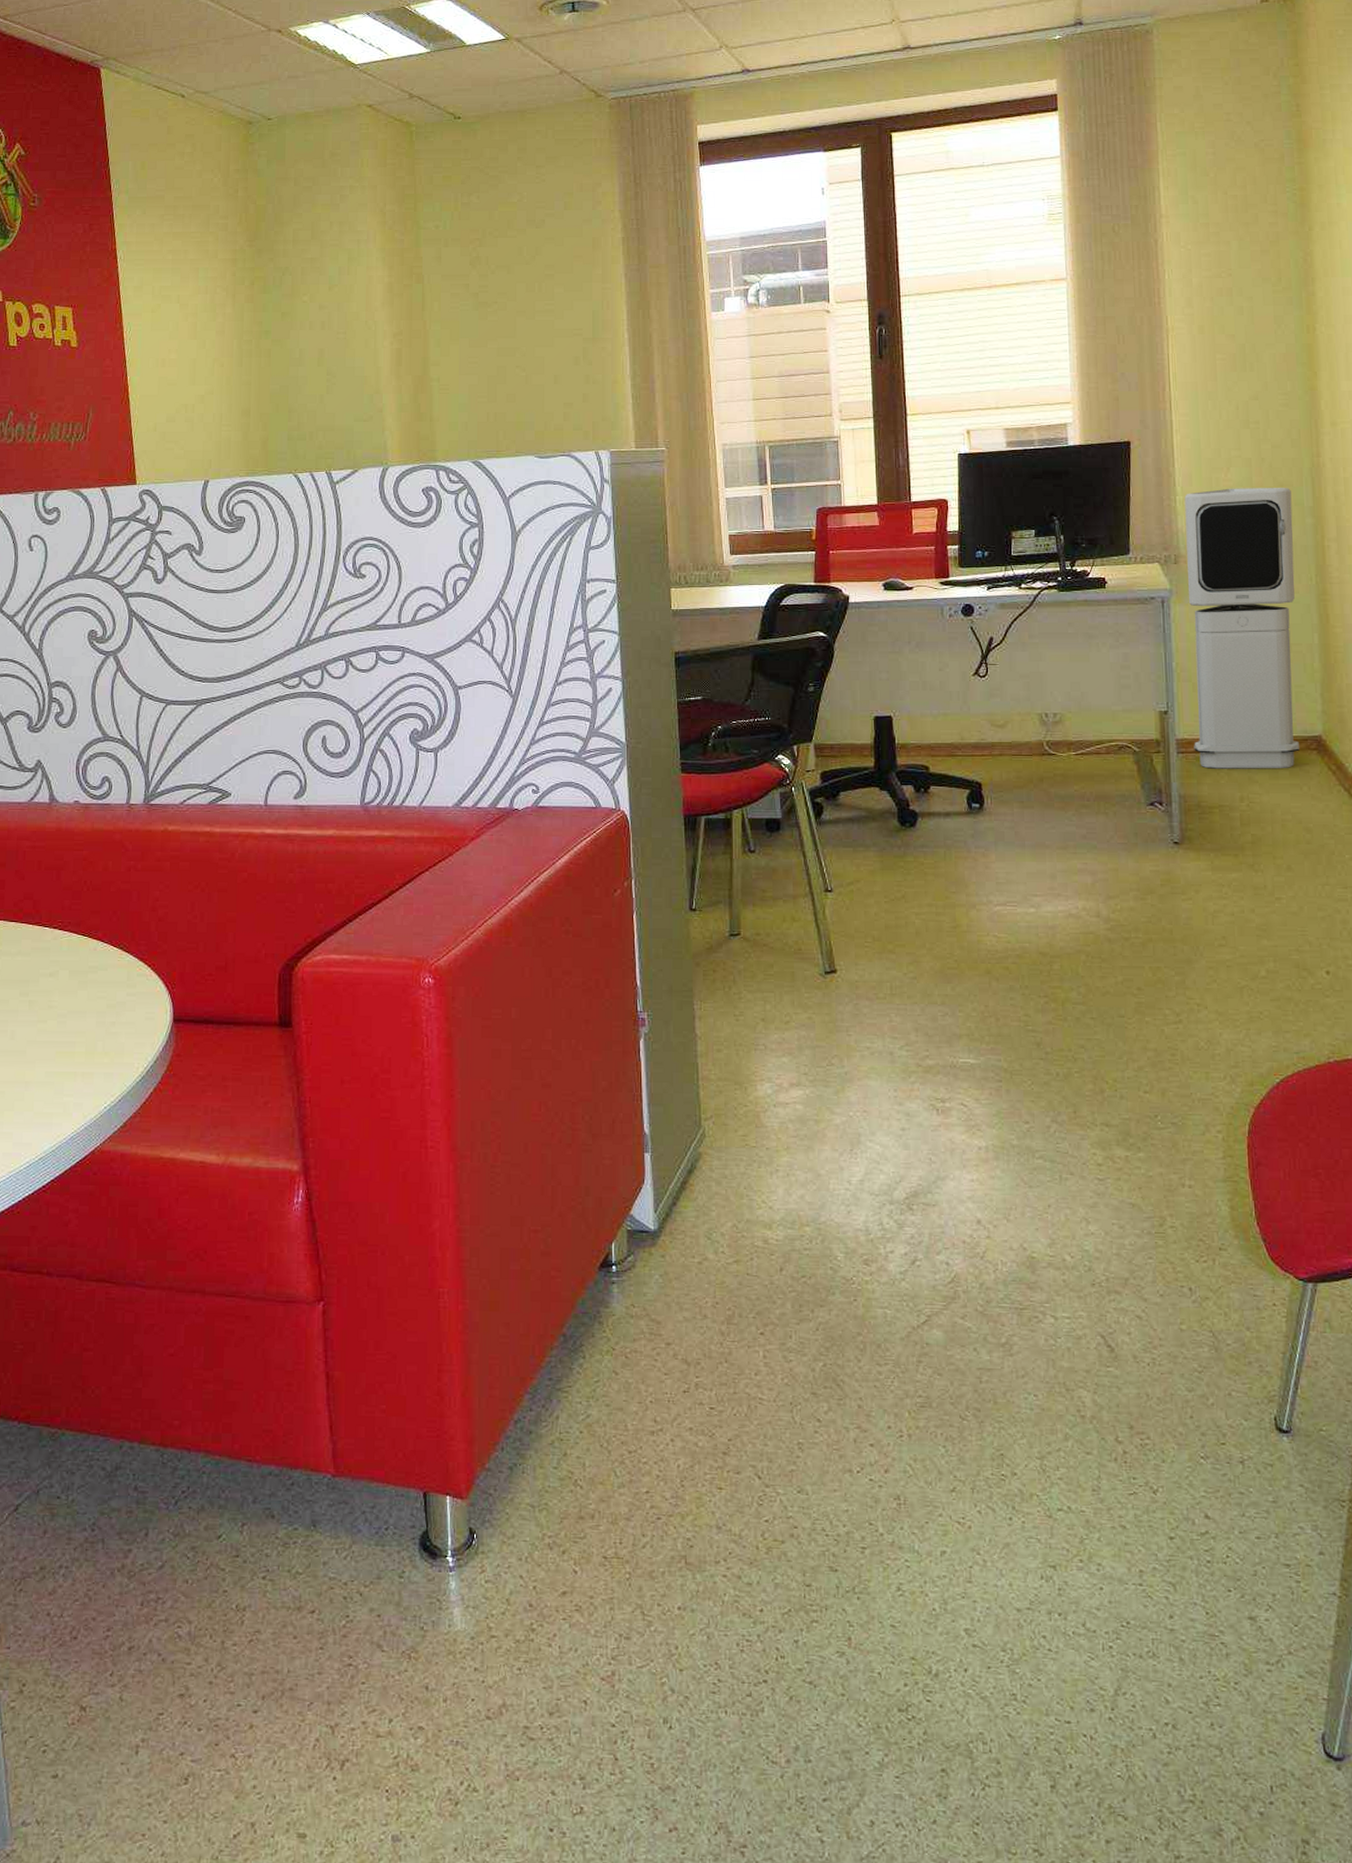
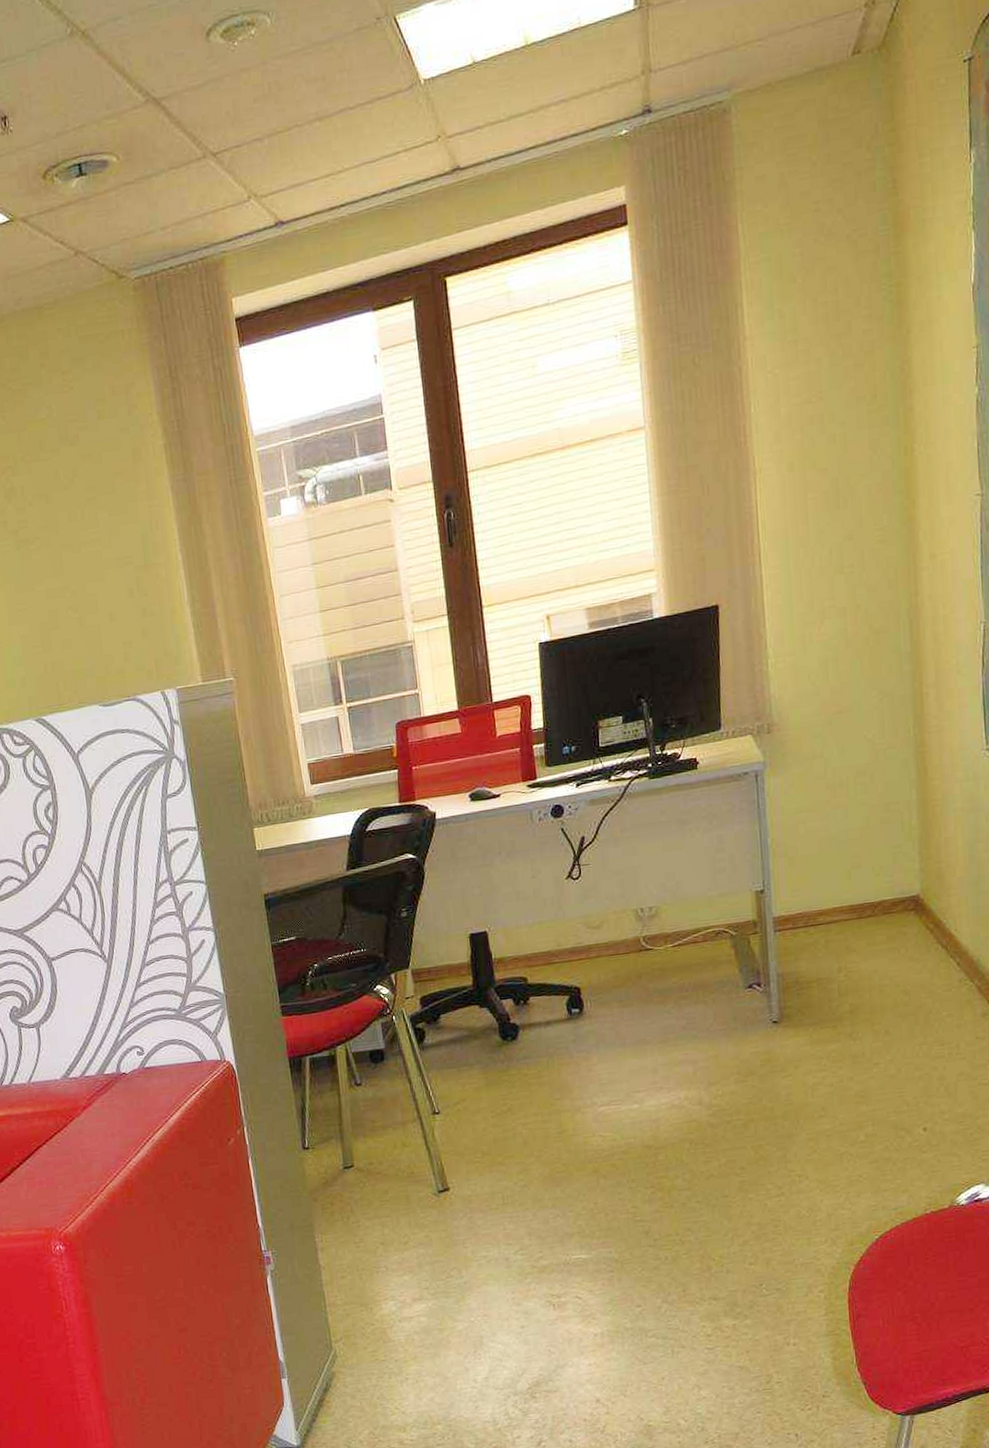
air purifier: present [1184,488,1299,769] -> none [776,634,897,943]

